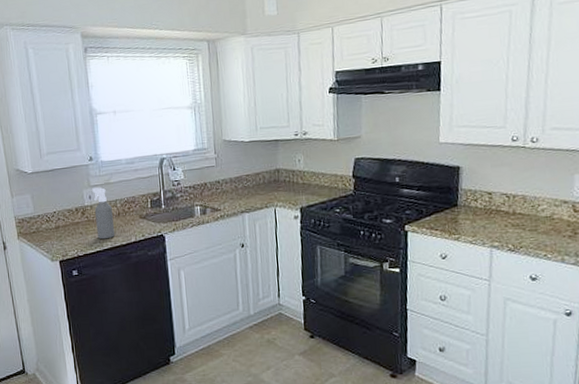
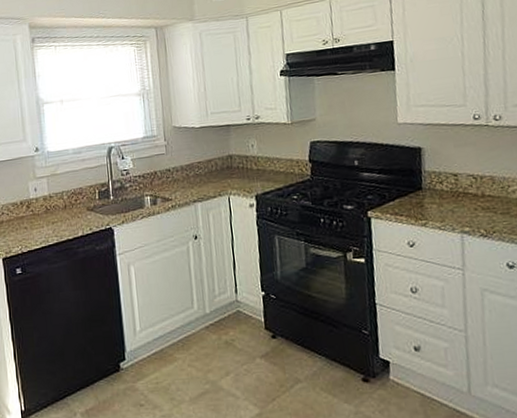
spray bottle: present [92,187,114,240] -> none [38,179,61,234]

